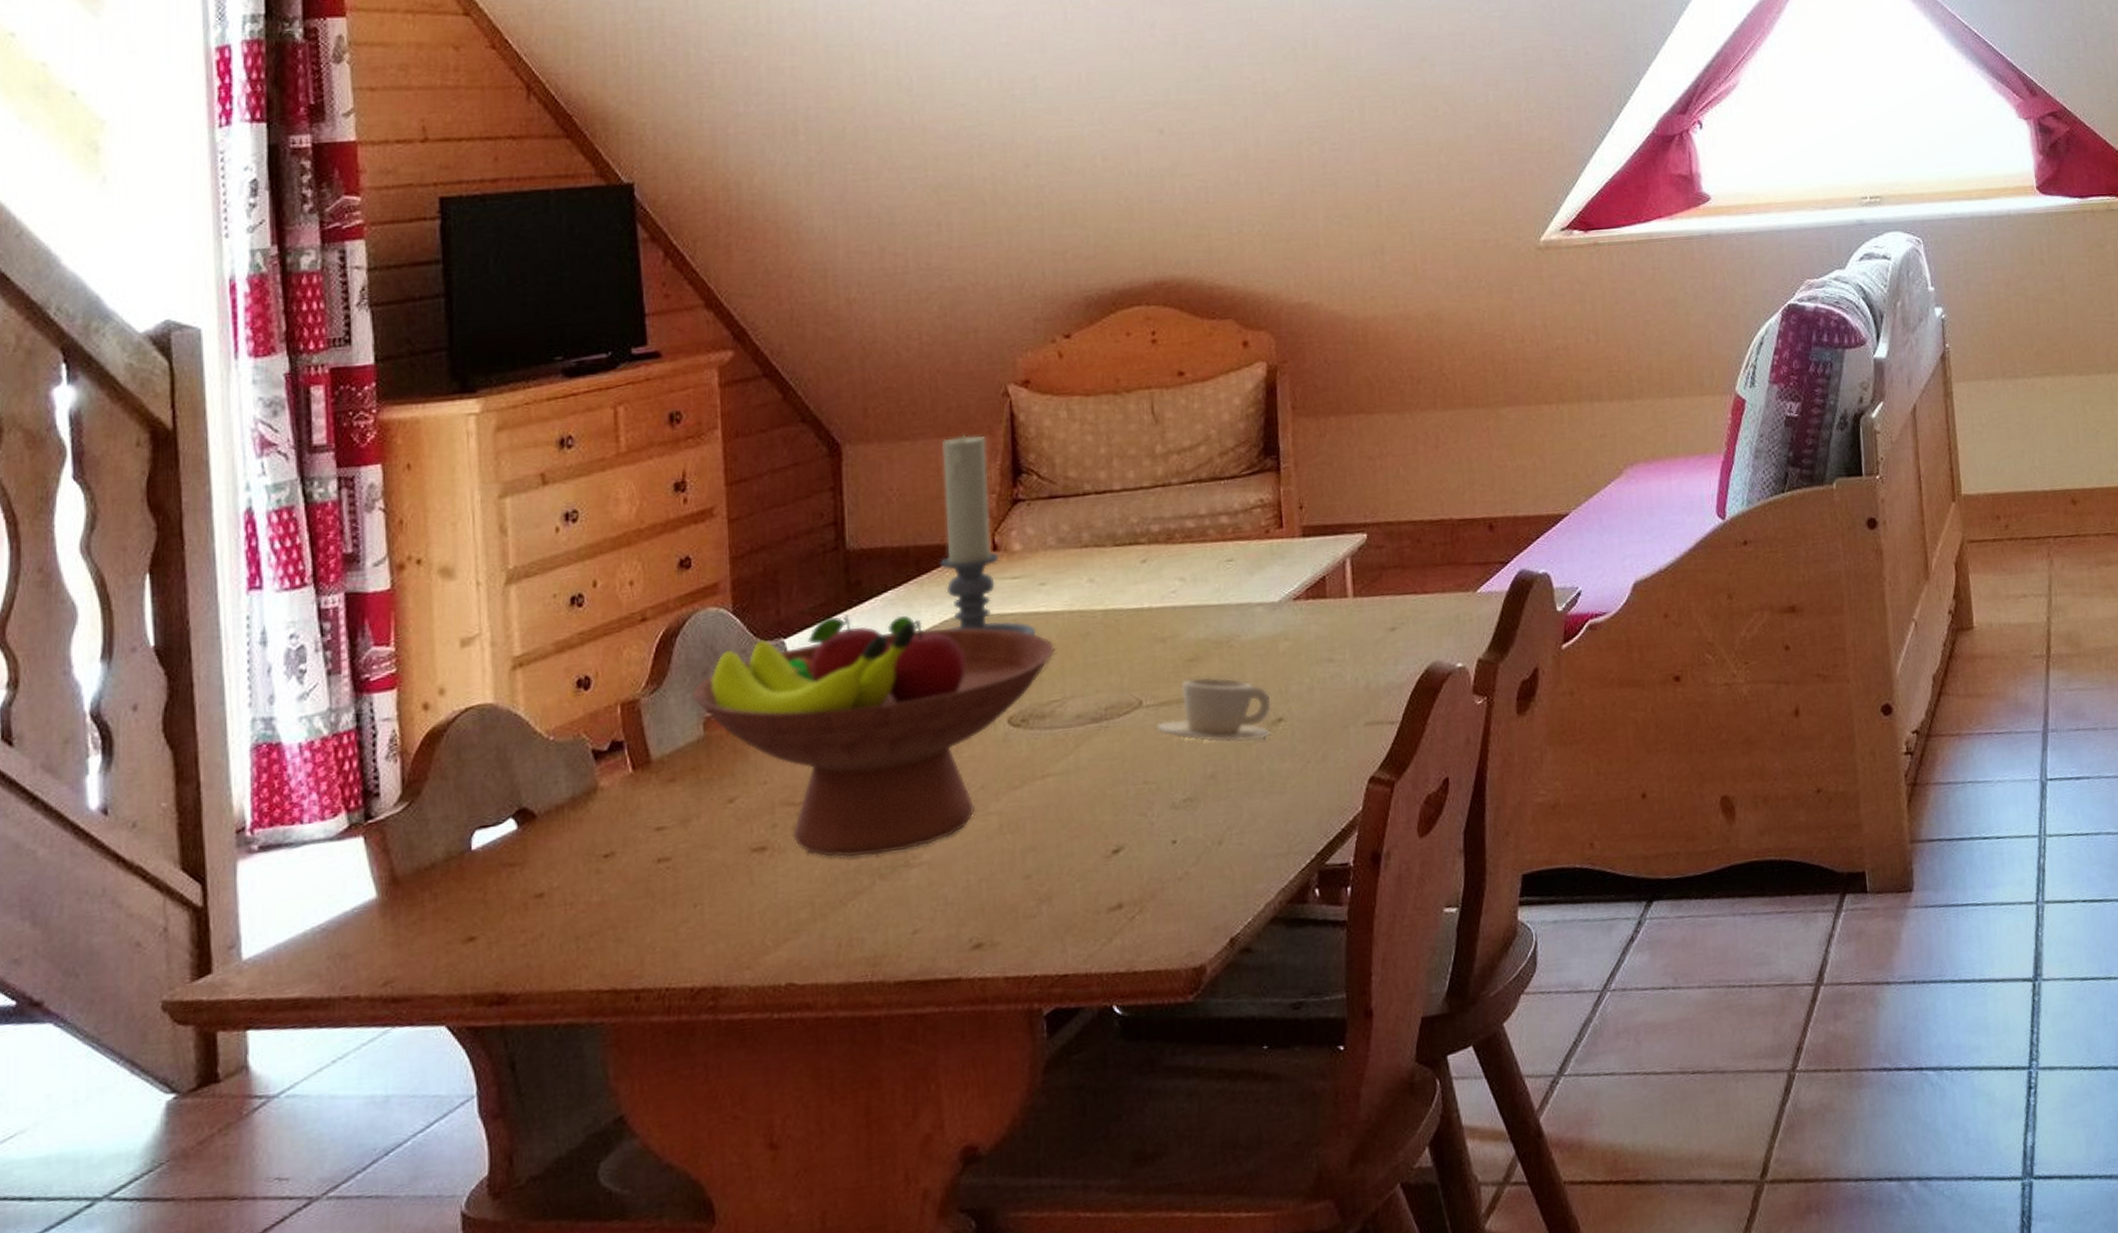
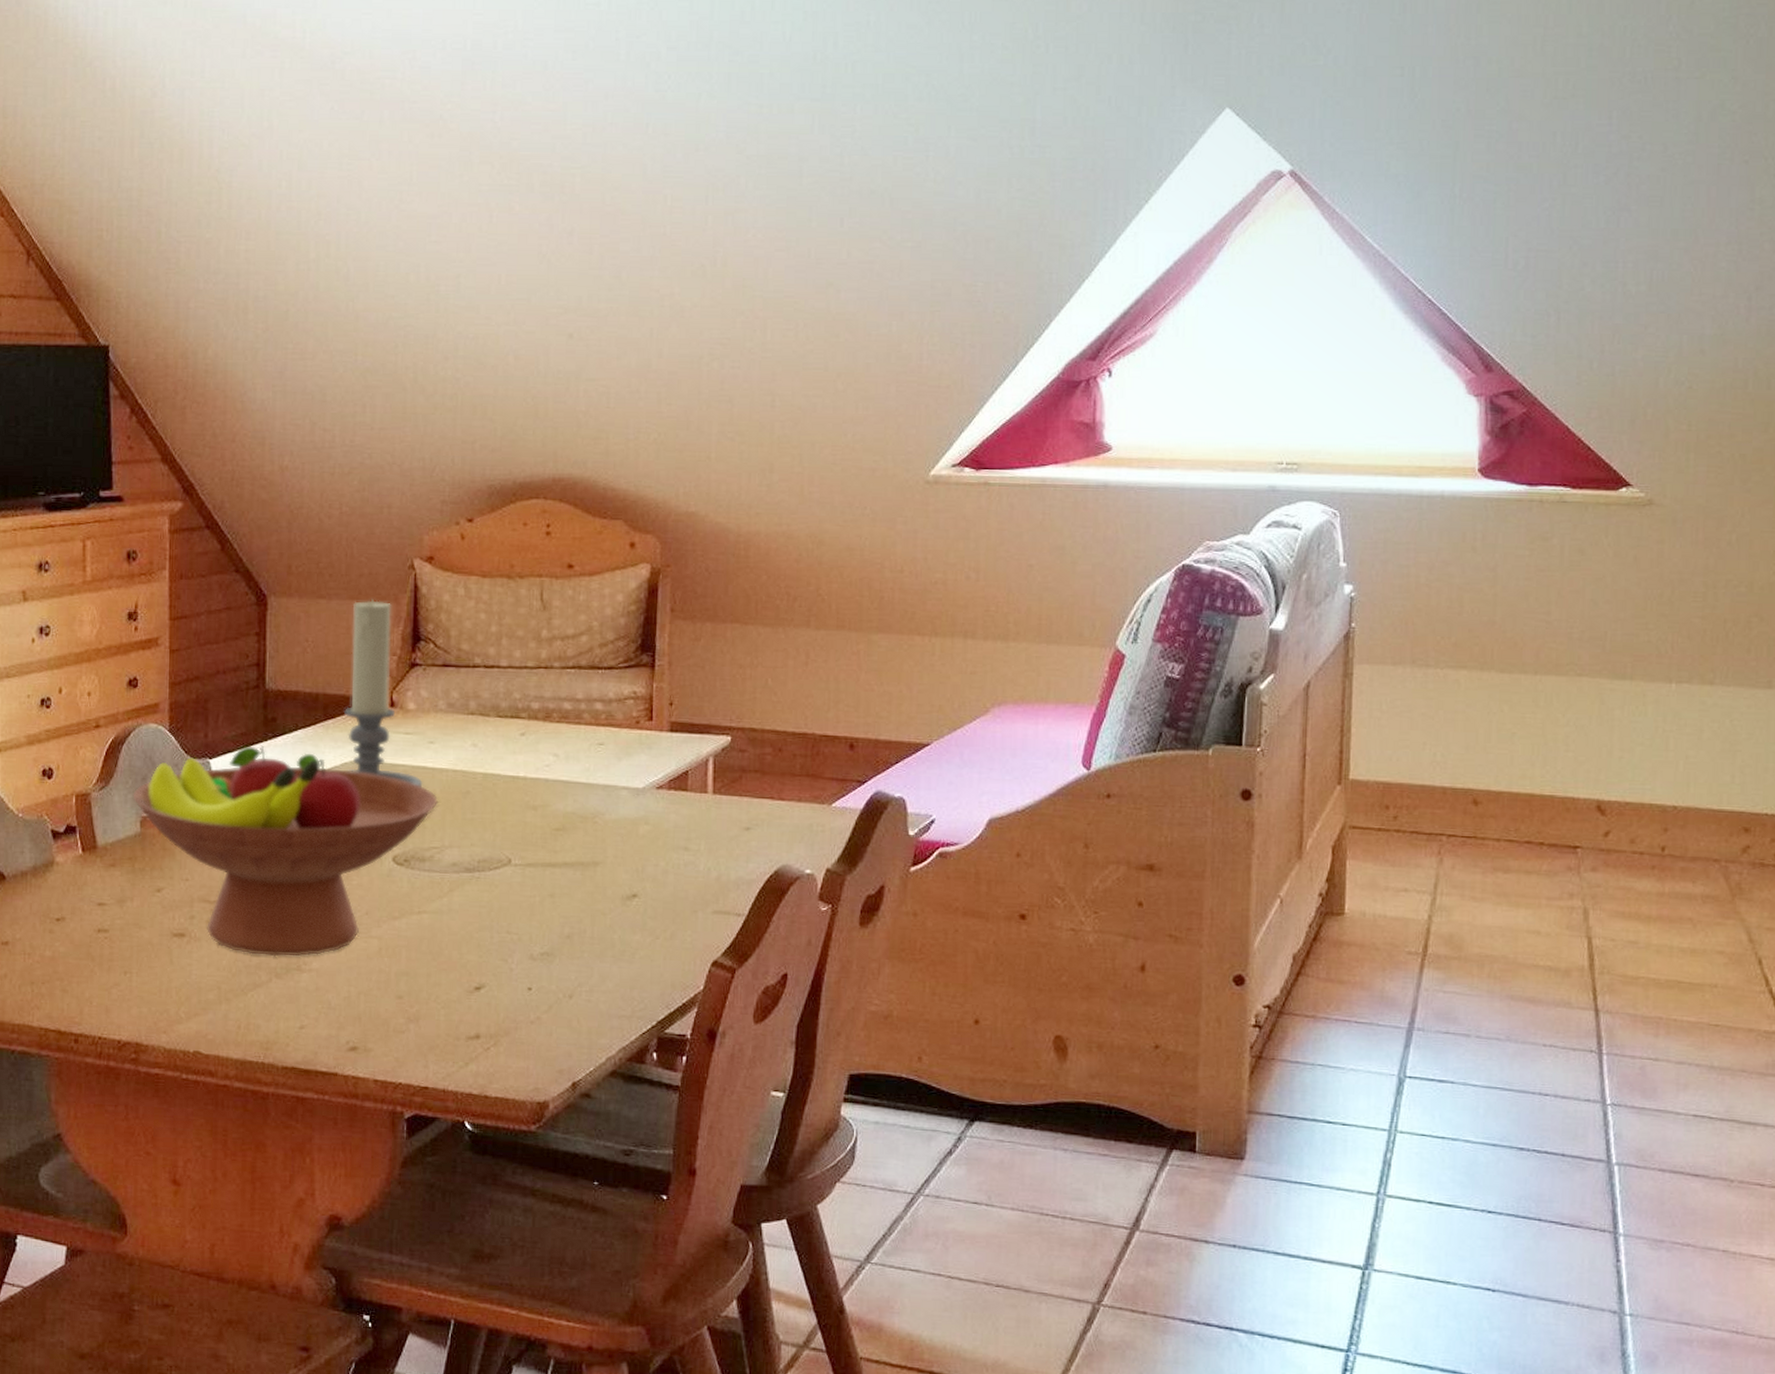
cup: present [1157,677,1271,742] -> none [523,846,628,911]

